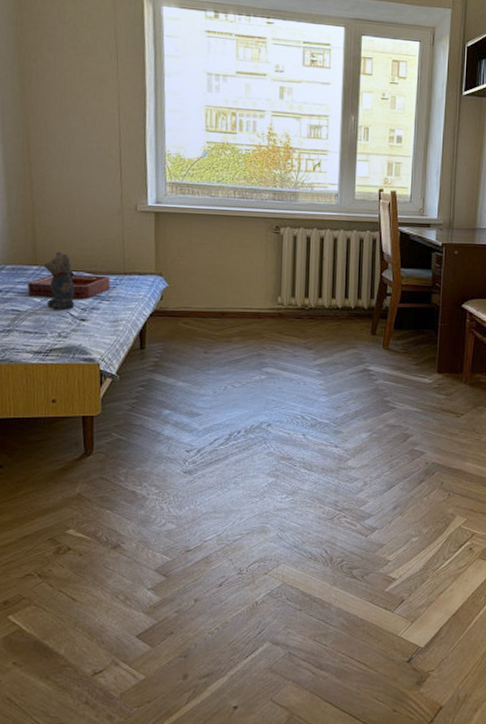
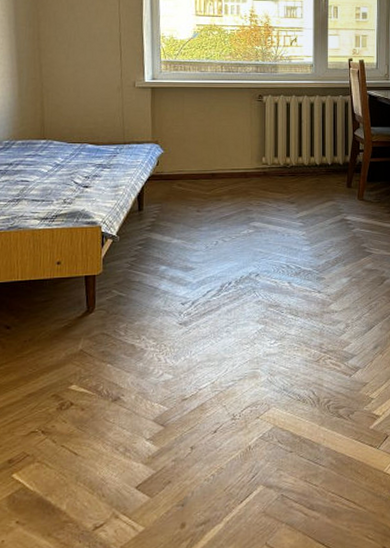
decorative tray: present [26,274,110,299] -> none [35,146,111,168]
teddy bear: present [43,252,76,310] -> none [51,126,80,179]

